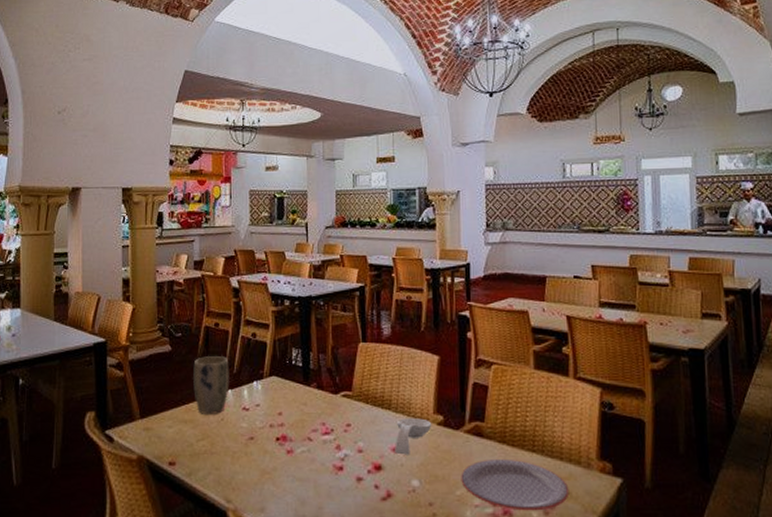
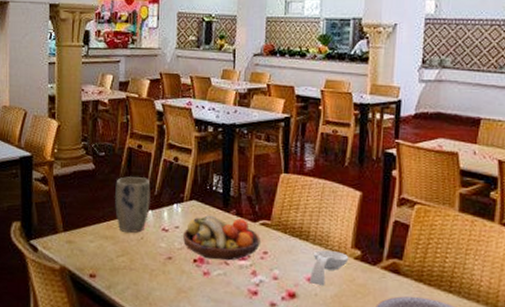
fruit bowl: none [263,389,343,436] -> present [182,214,260,261]

